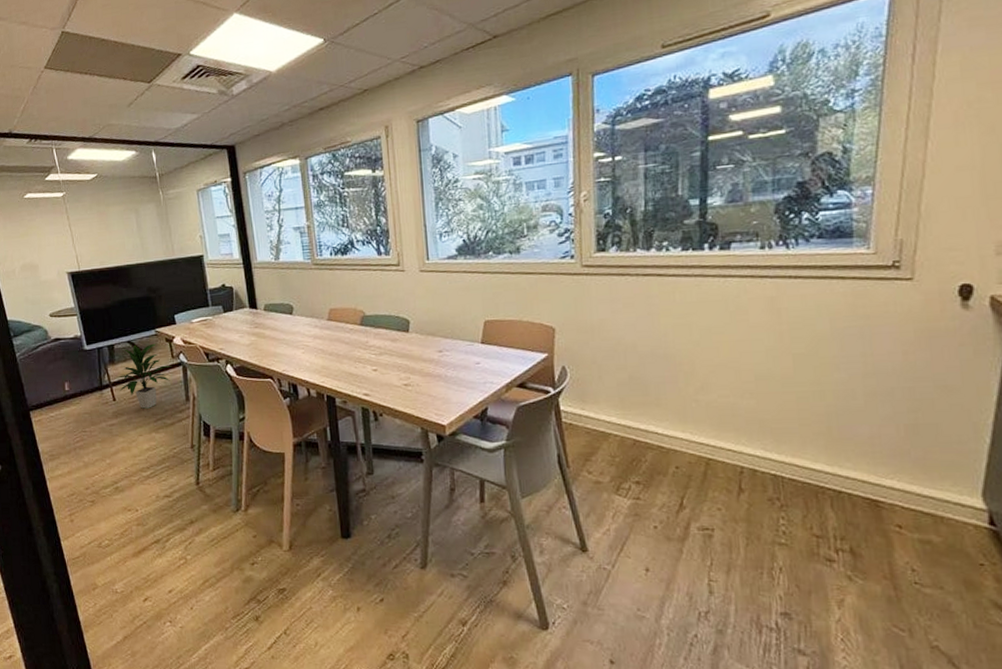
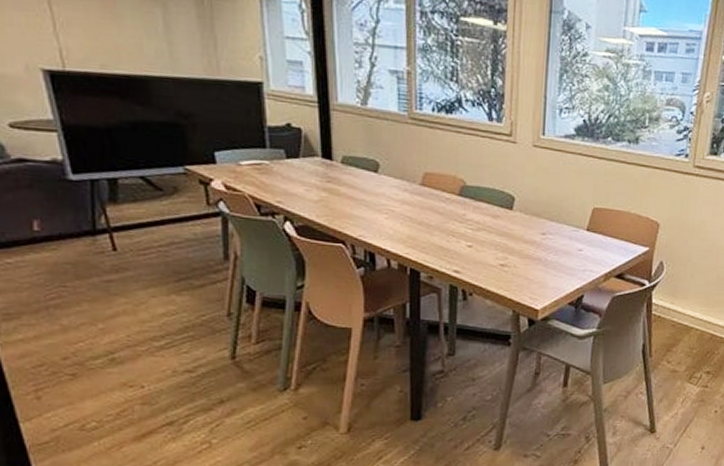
indoor plant: present [116,343,172,409] -> none [119,182,206,265]

